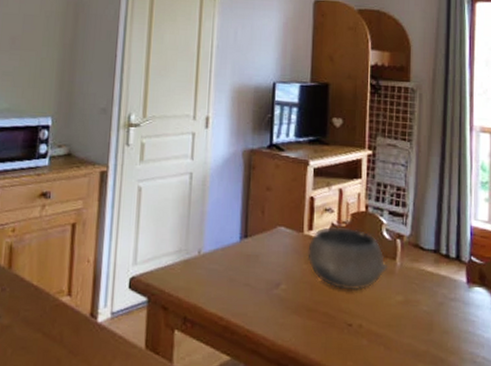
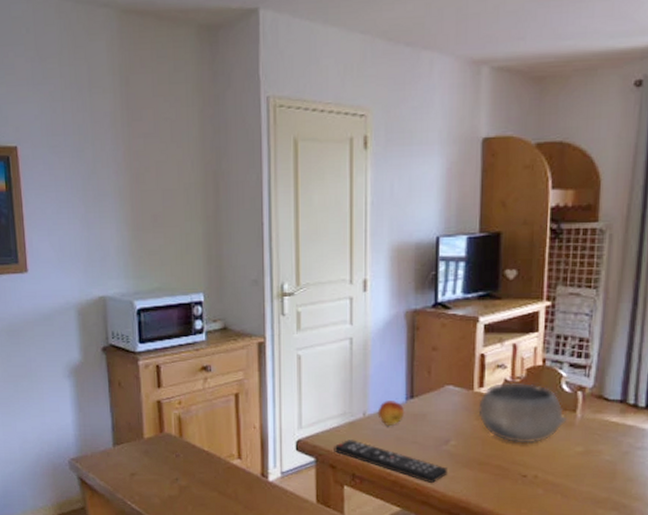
remote control: none [167,279,277,330] -> present [334,439,447,483]
fruit: none [212,239,239,266] -> present [377,401,405,426]

